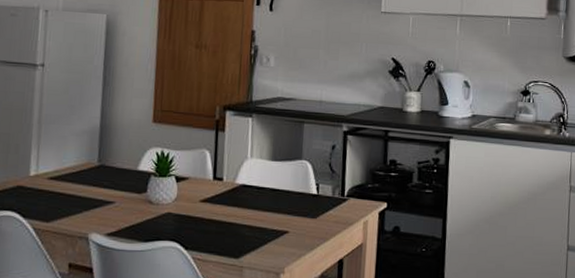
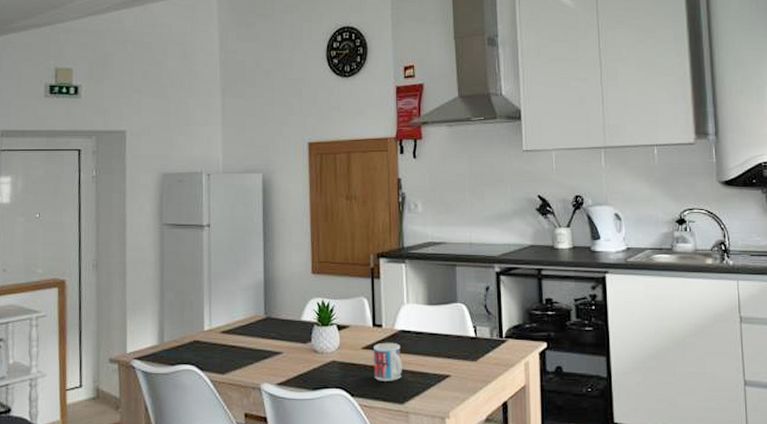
mug: none [210,196,241,235] -> present [374,342,402,381]

